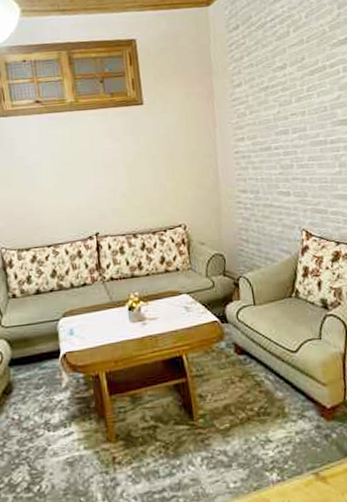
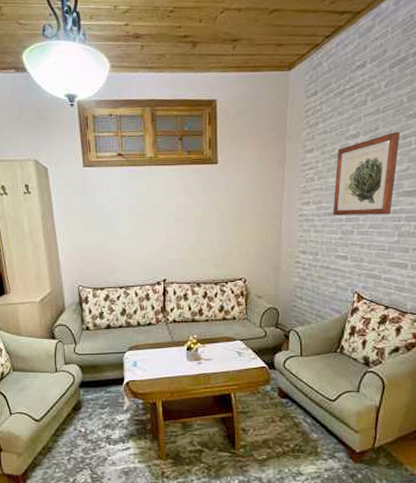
wall art: none [266,61,329,150] -> present [333,132,400,216]

